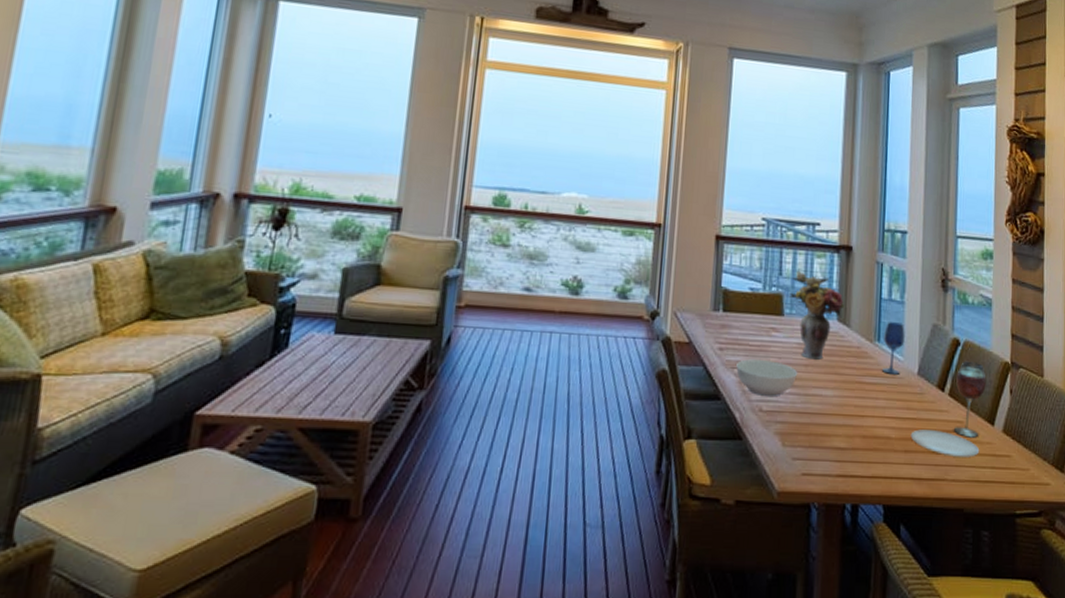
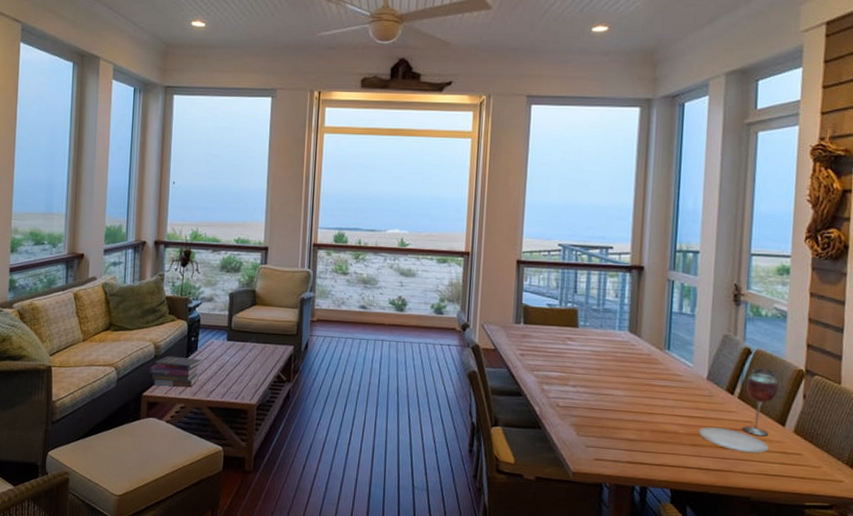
books: none [209,355,295,401] -> present [149,355,203,388]
bowl: present [736,359,798,396] -> none [536,363,592,395]
flower arrangement: present [789,271,845,360] -> none [584,289,636,365]
wineglass: present [882,322,905,375] -> none [672,333,695,379]

